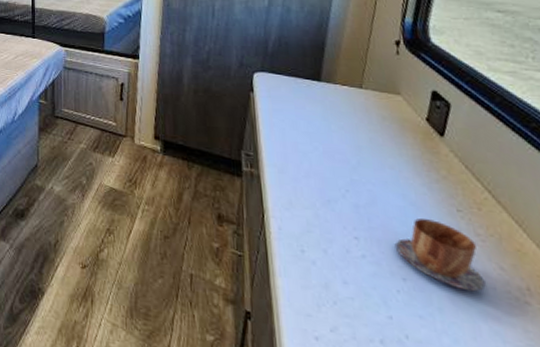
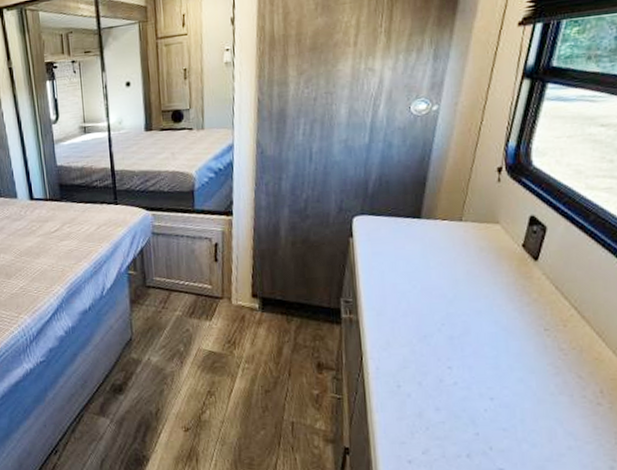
mug: present [394,218,486,292] -> none [484,341,564,401]

